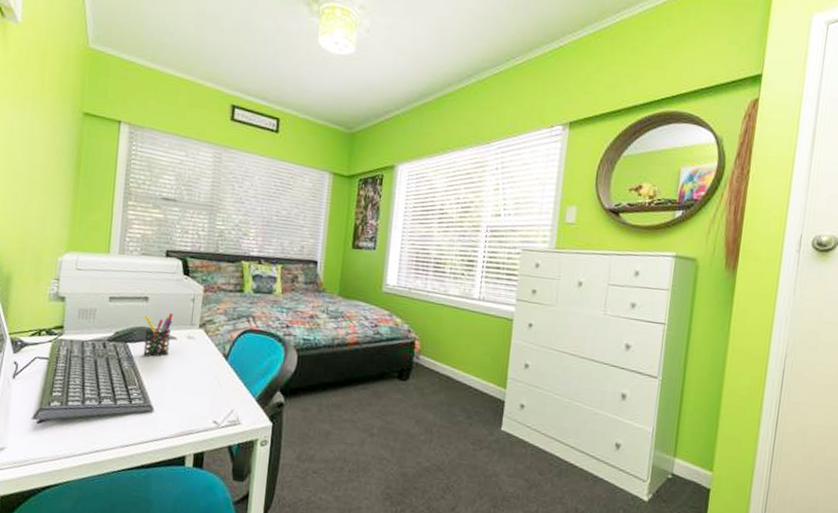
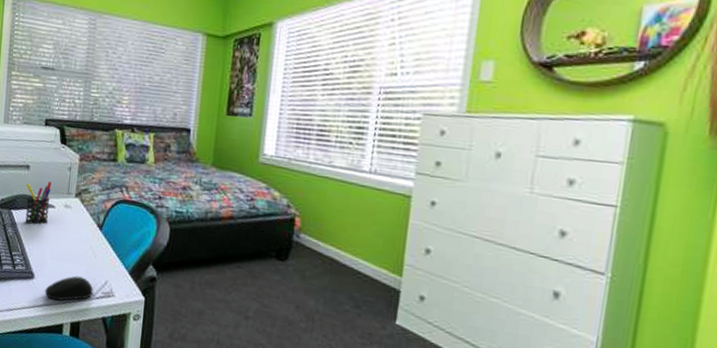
computer mouse: none [165,406,219,433] -> present [45,275,93,301]

